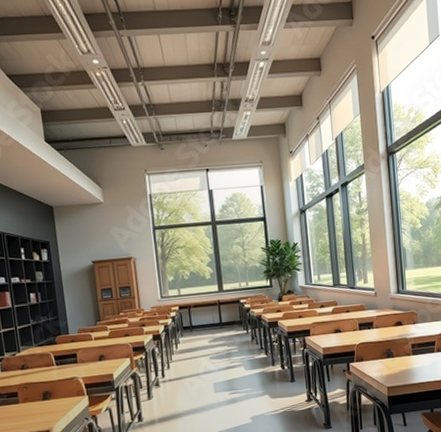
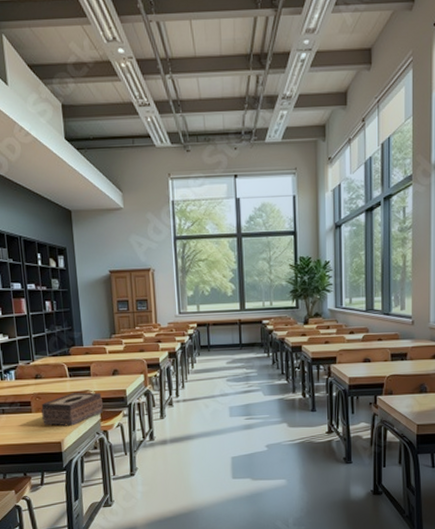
tissue box: none [28,378,91,415] -> present [41,392,103,426]

